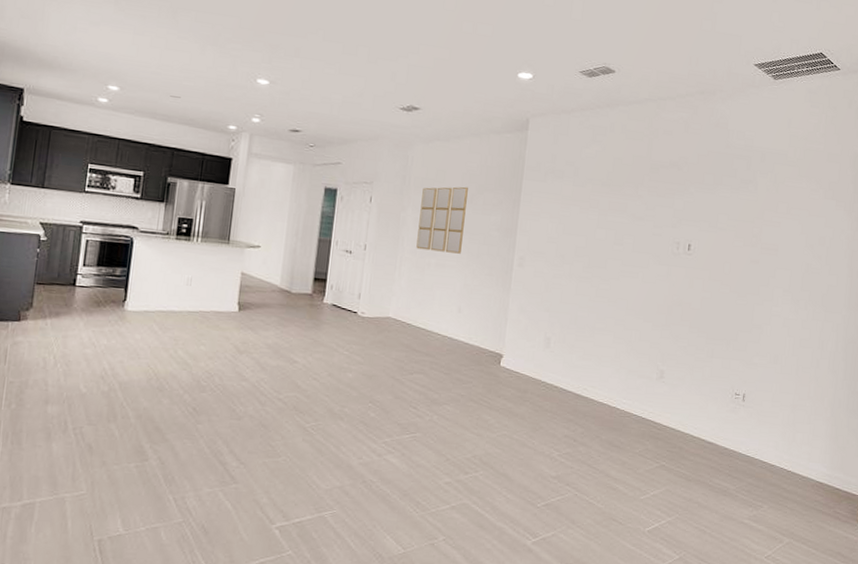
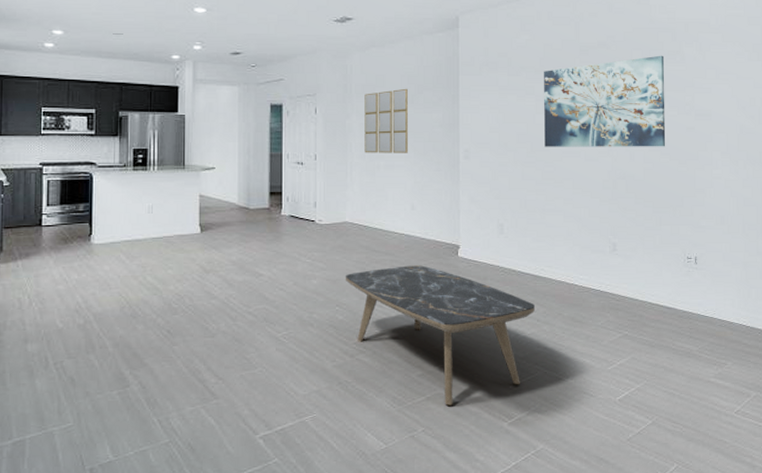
coffee table: none [381,369,573,517] -> present [345,265,535,406]
wall art: none [602,182,737,278] -> present [544,55,666,147]

